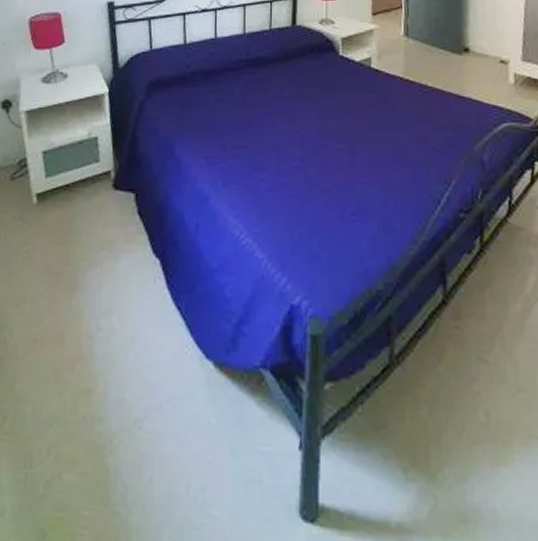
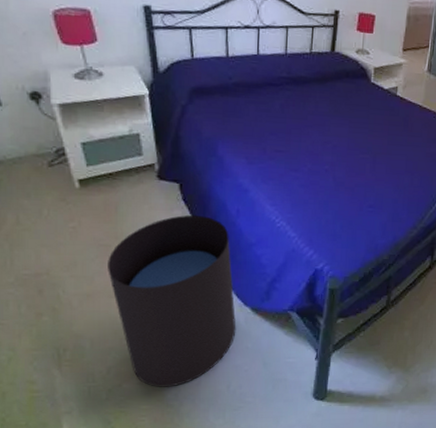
waste bin: none [57,232,197,483] -> present [108,214,236,387]

